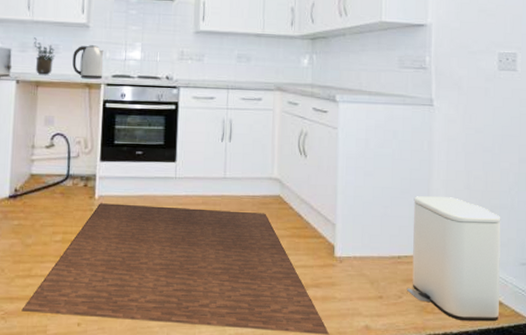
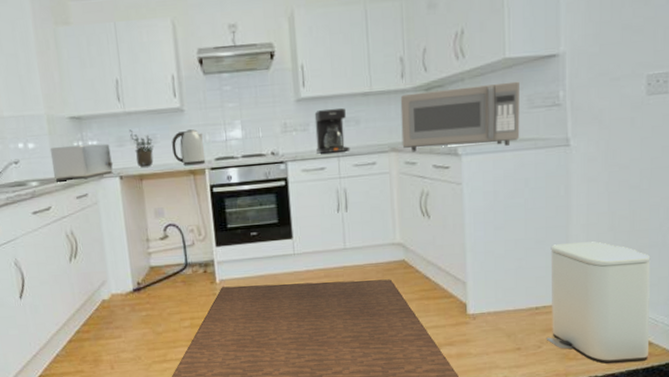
coffee maker: none [208,43,240,85] -> present [314,107,350,154]
microwave: none [287,40,393,99] -> present [400,81,520,152]

